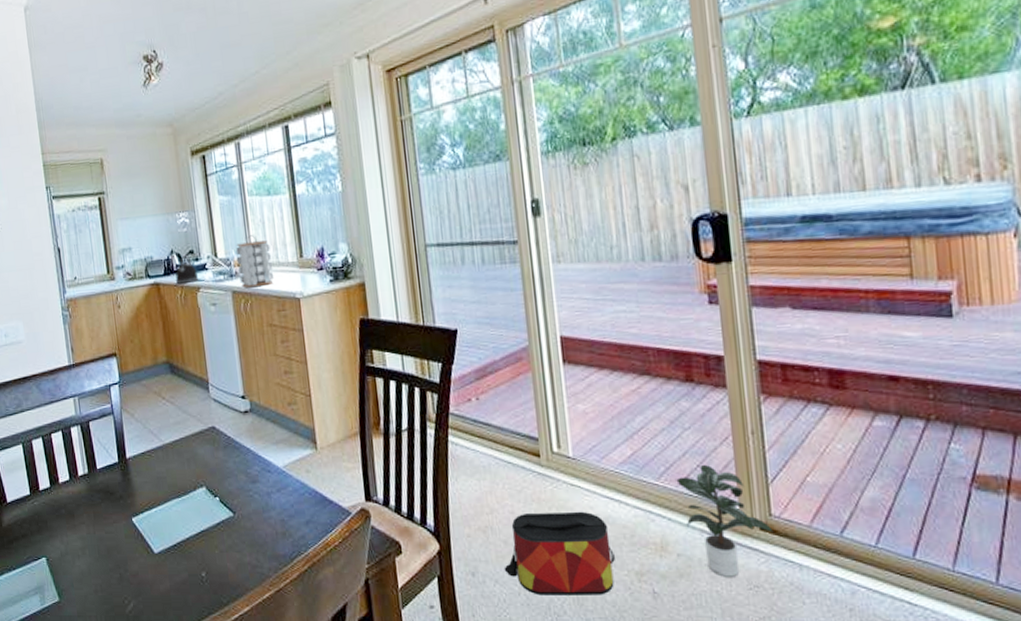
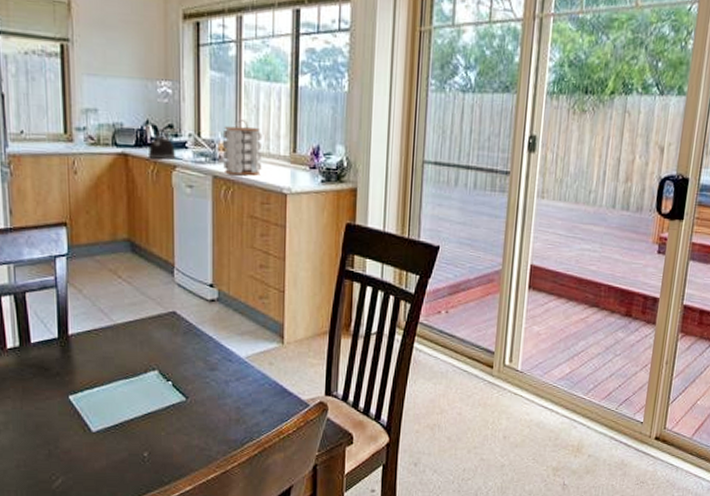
bag: present [504,511,615,596] -> none [443,415,539,485]
potted plant: present [676,464,774,577] -> none [600,385,664,475]

